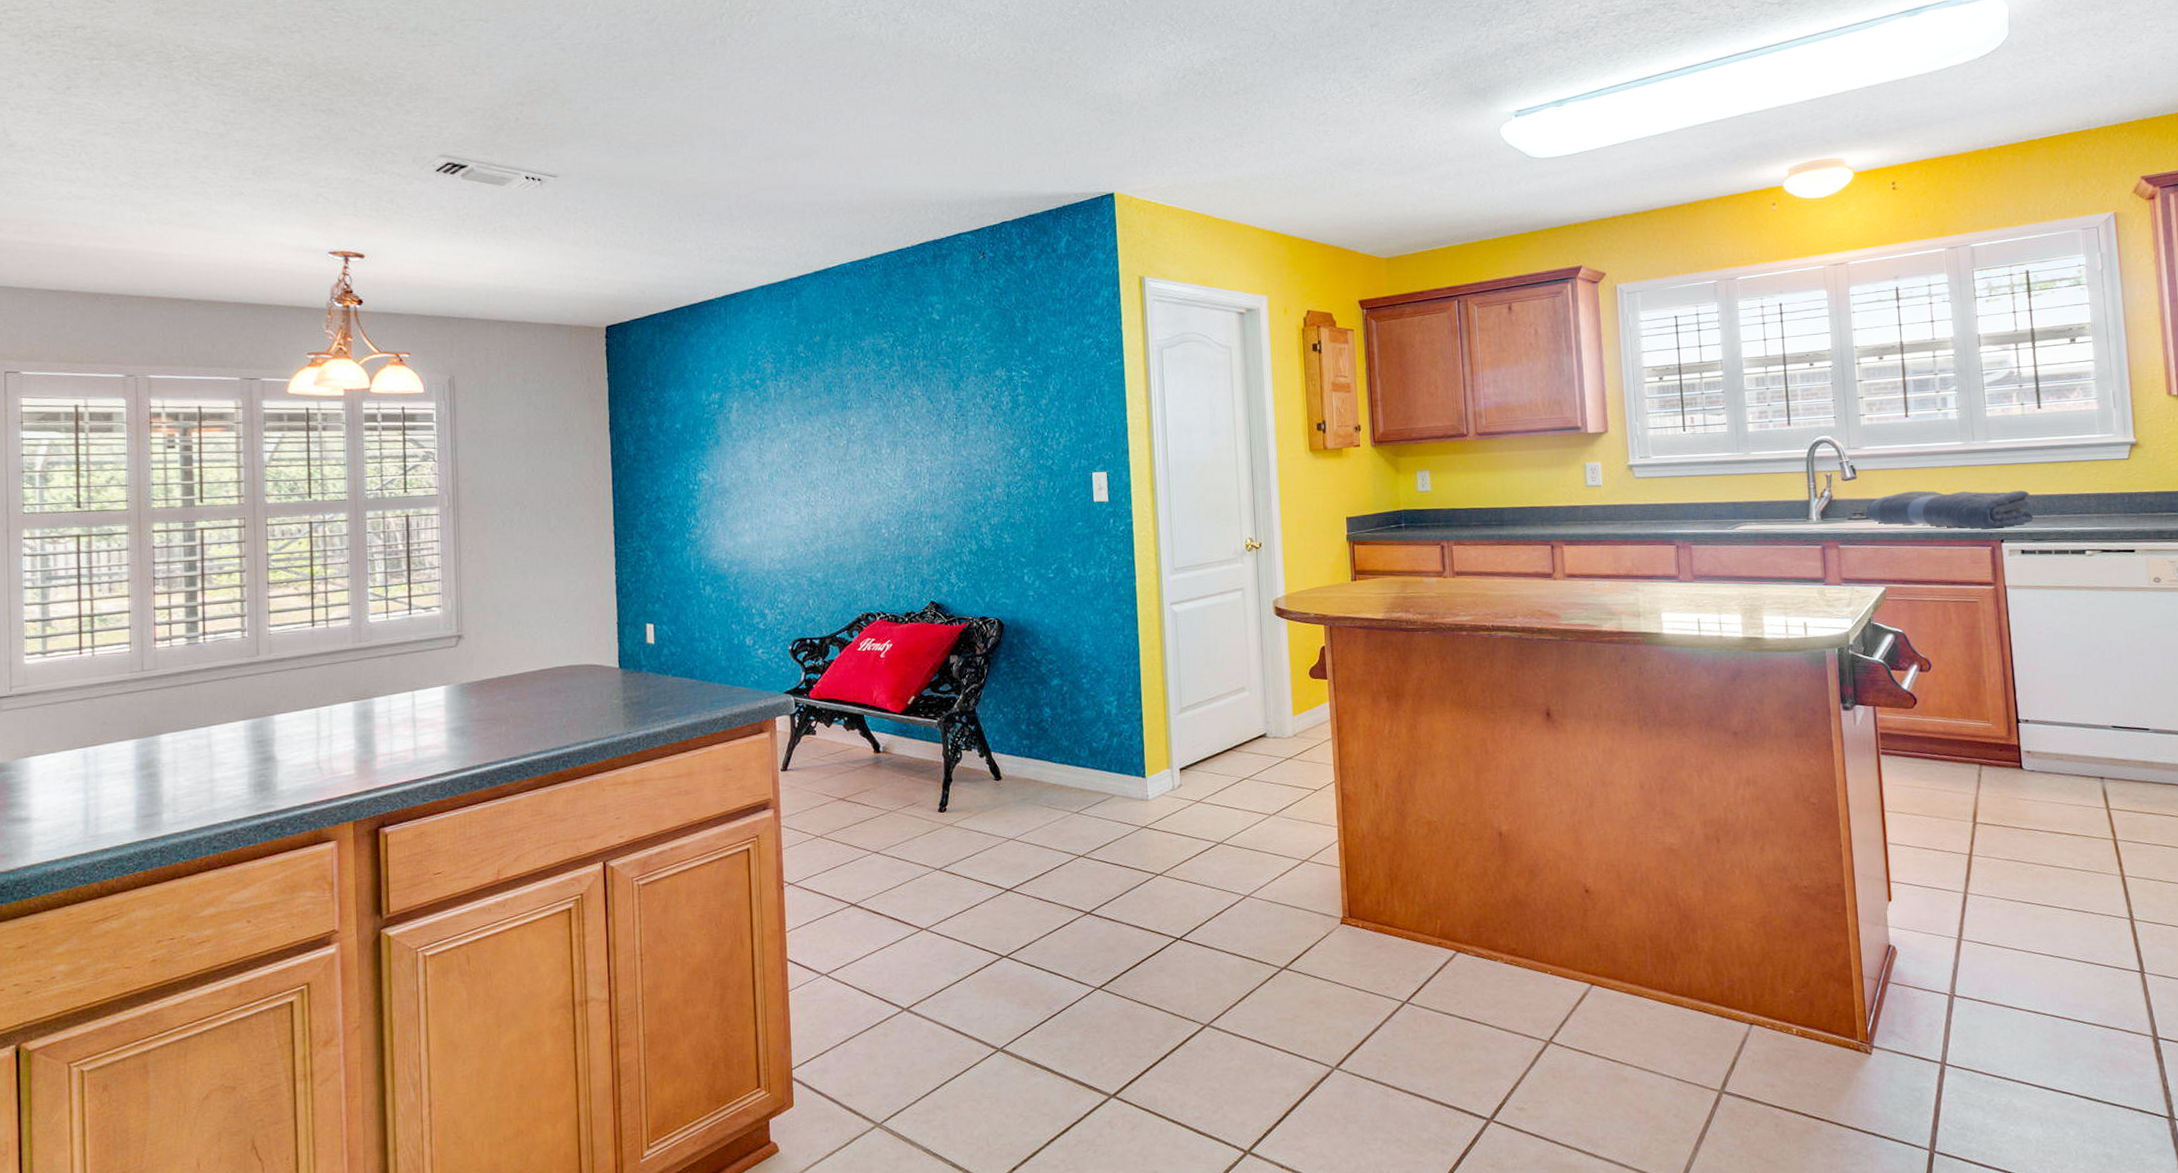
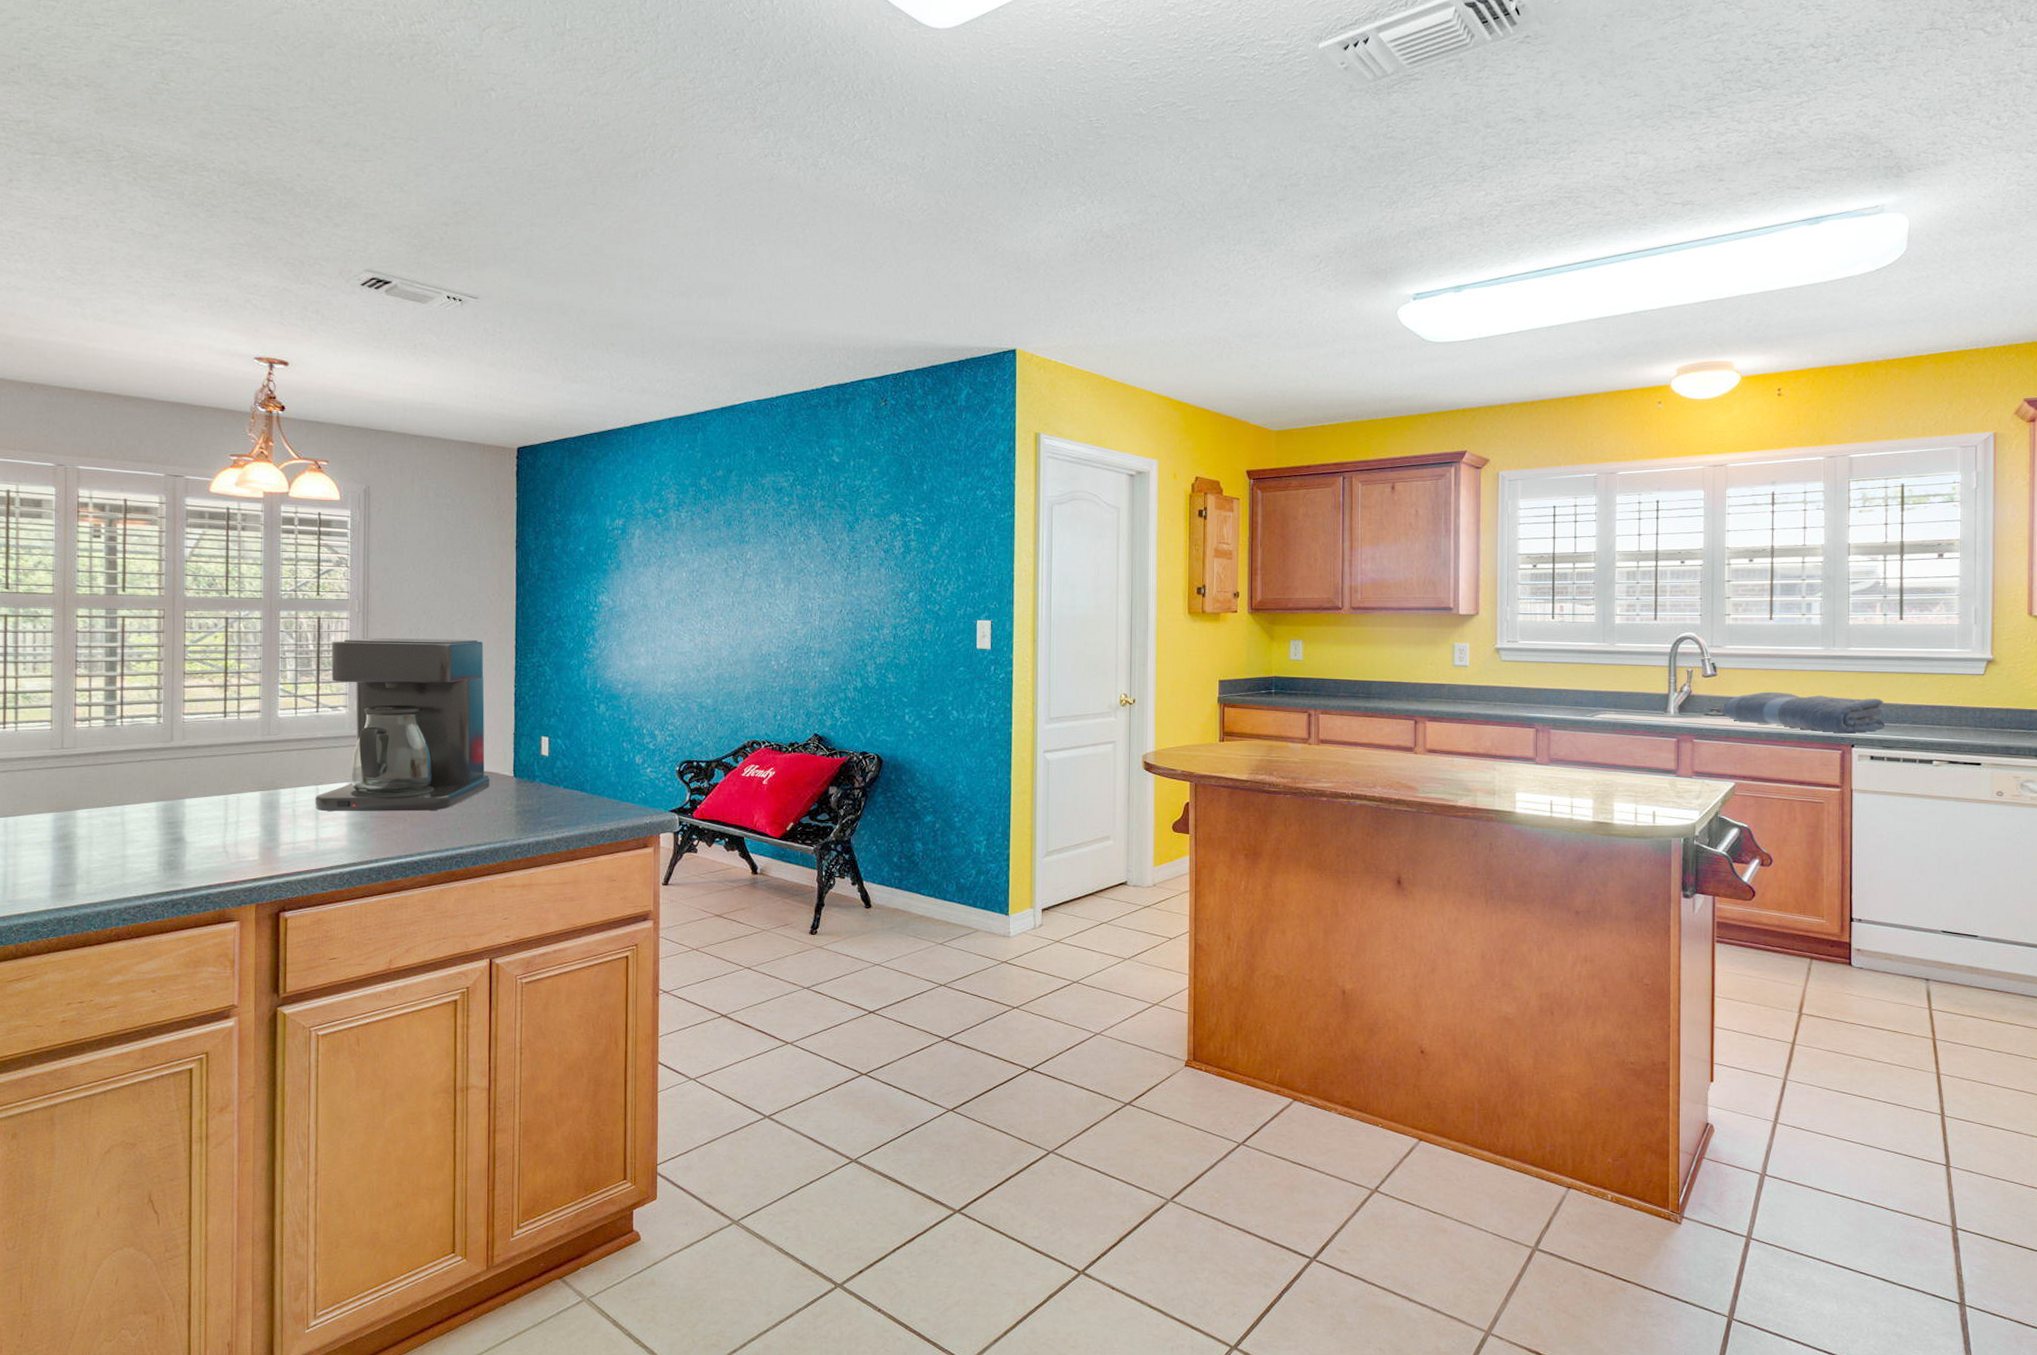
coffee maker: none [411,527,595,719] -> present [315,638,490,812]

